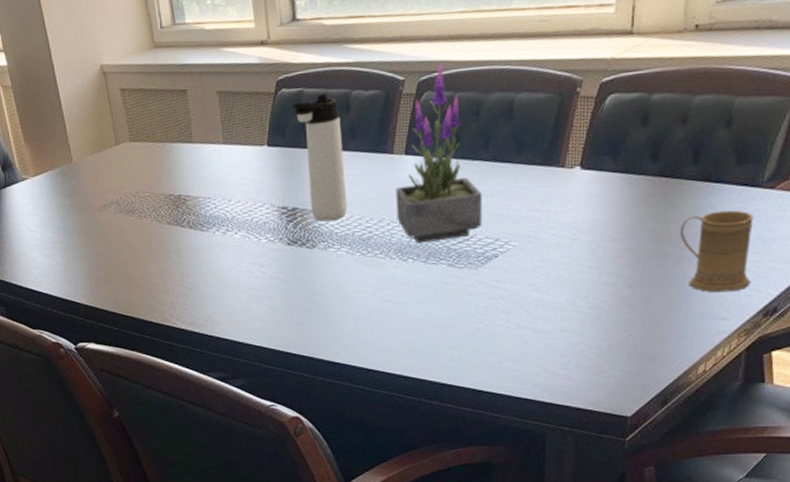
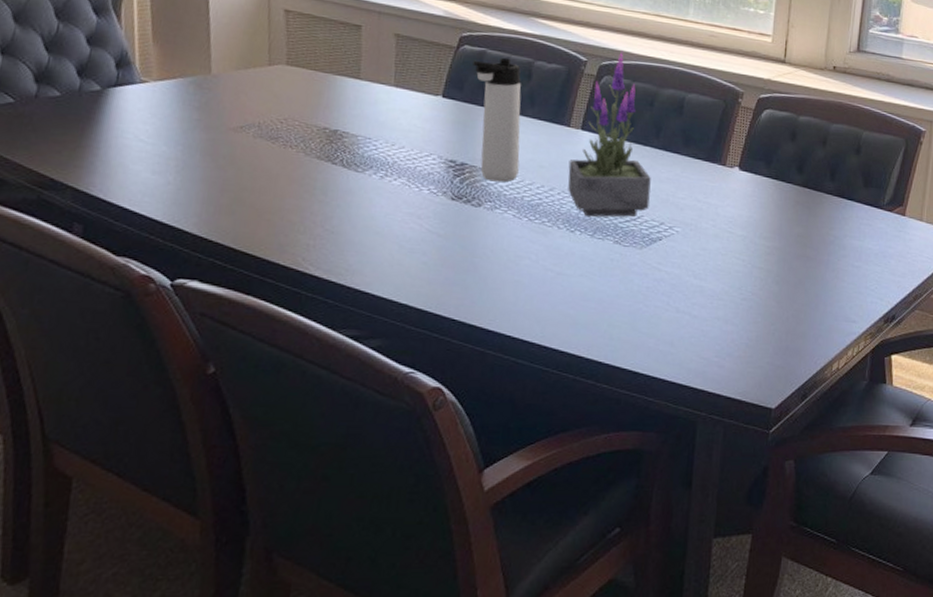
mug: present [680,210,754,293] -> none [819,224,877,298]

